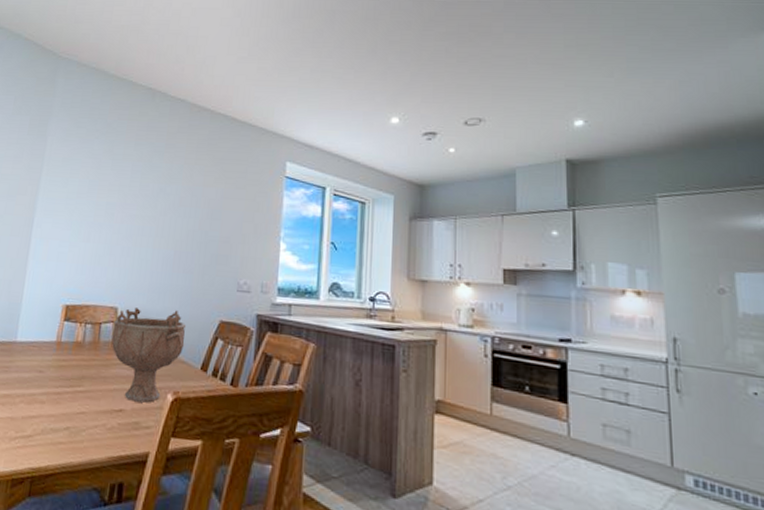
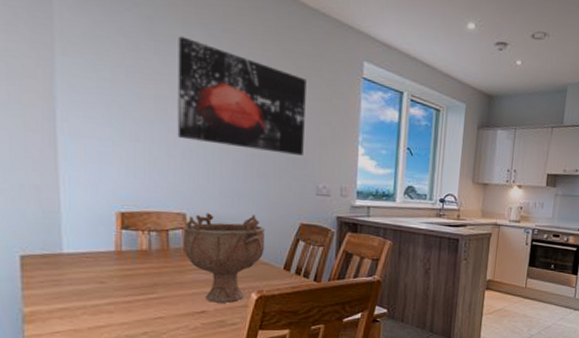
wall art: none [120,154,233,252] -> present [177,36,307,156]

